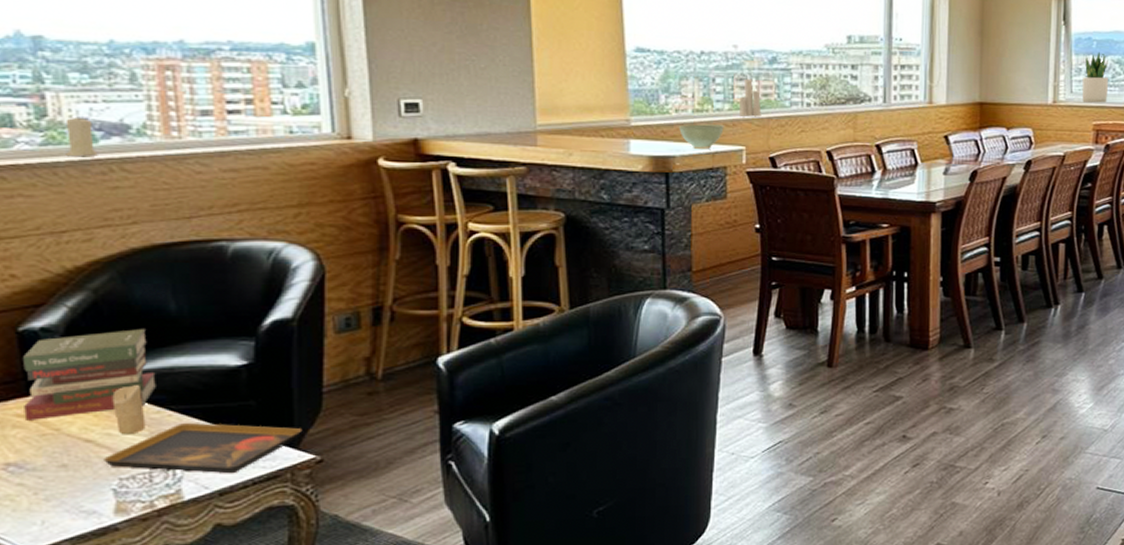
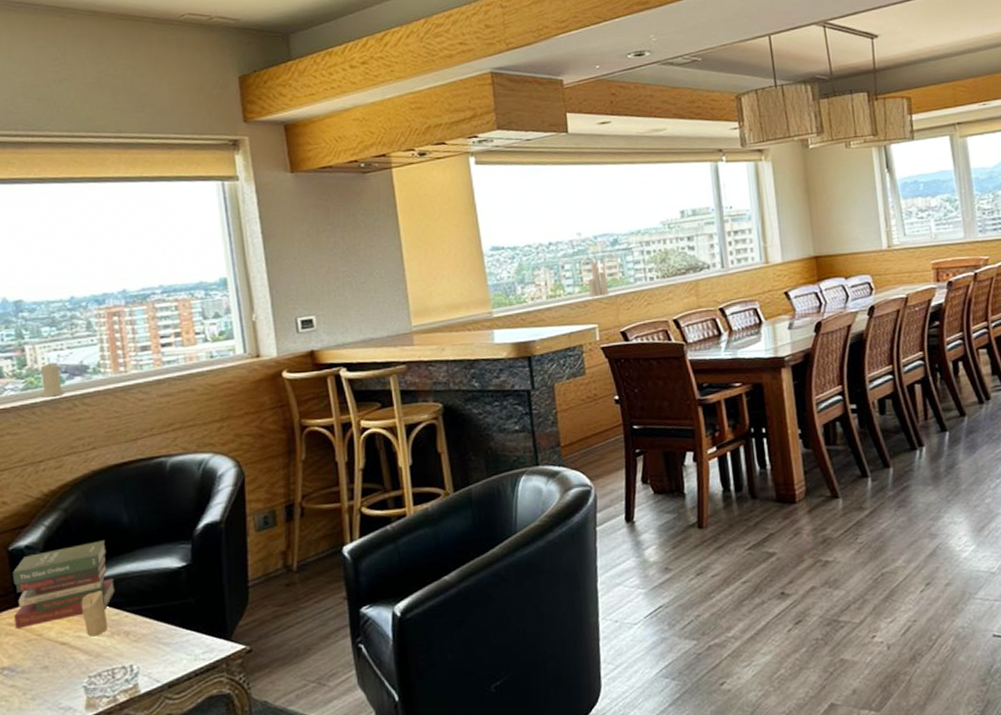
decorative tray: present [104,423,303,474] -> none [76,620,234,667]
bowl: present [678,124,724,150] -> none [535,307,577,333]
planter: present [1082,52,1108,104] -> none [914,193,943,244]

